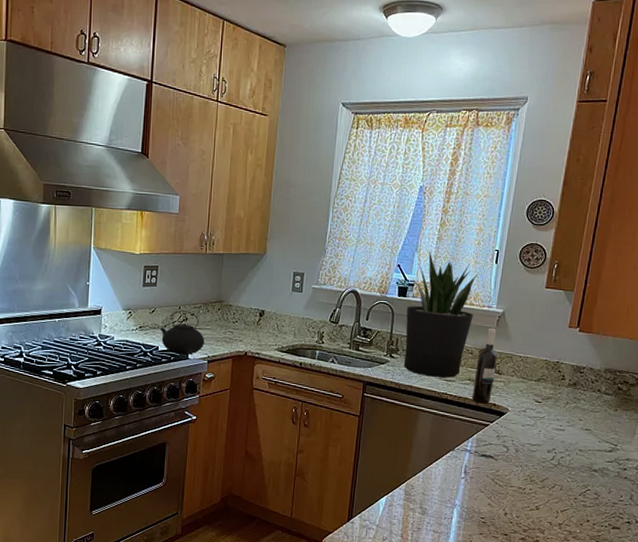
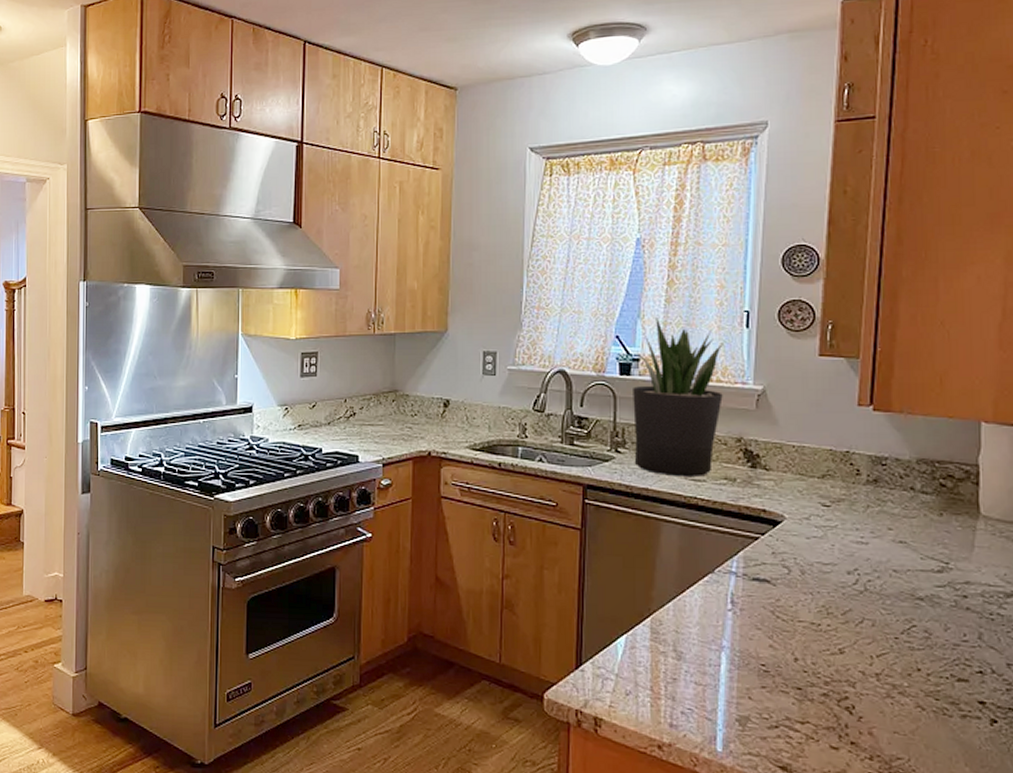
teakettle: present [160,310,205,354] -> none [322,404,378,457]
wine bottle: present [471,328,498,404] -> none [731,410,762,510]

